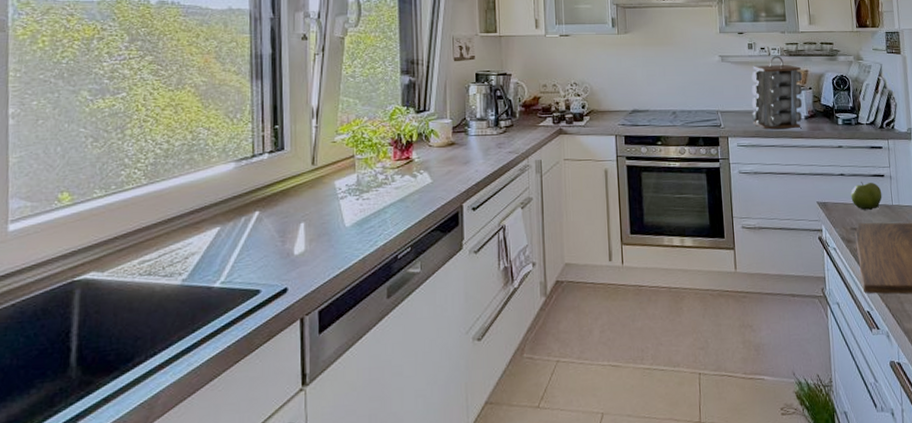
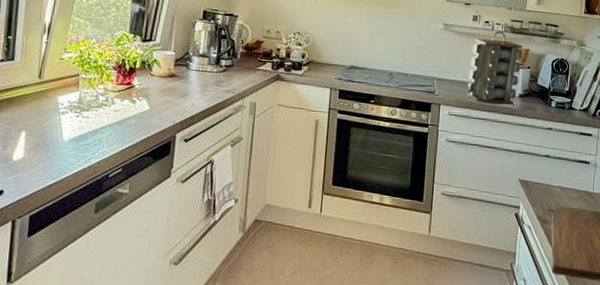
fruit: present [851,181,882,210] -> none [553,165,585,194]

